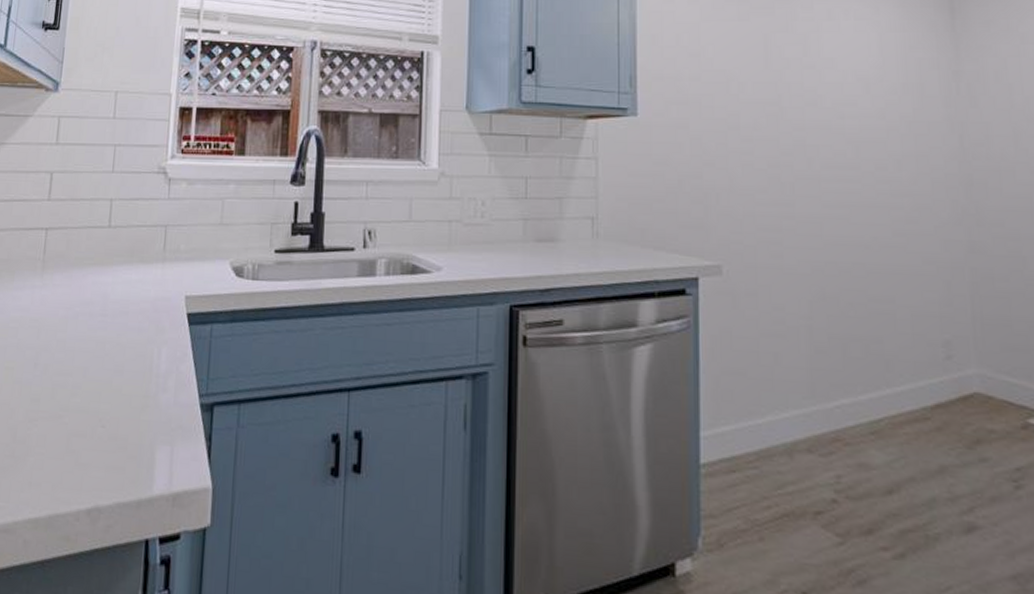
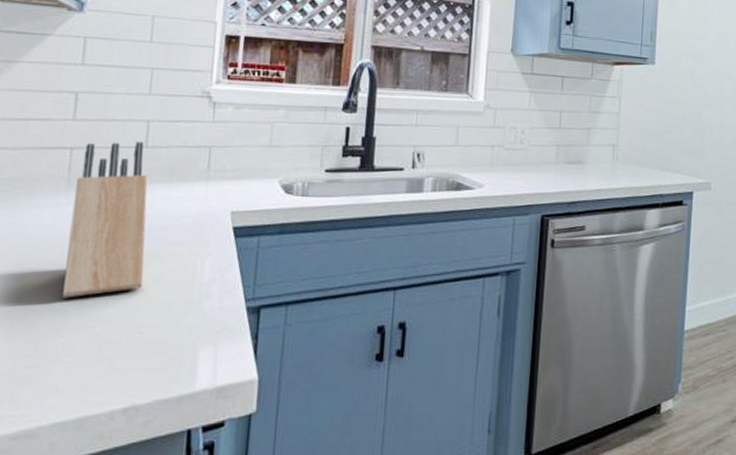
knife block: none [36,221,111,385] -> present [61,142,148,298]

